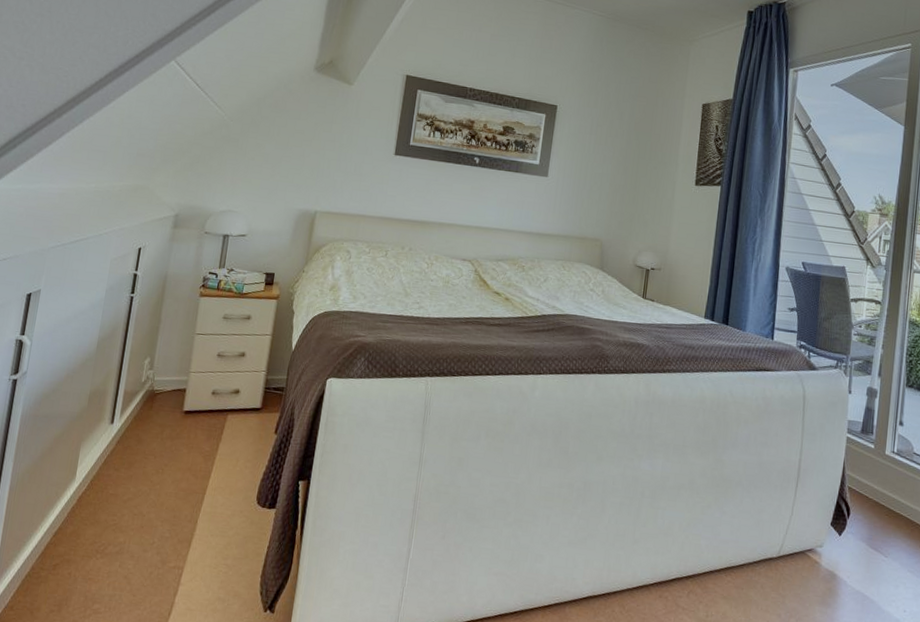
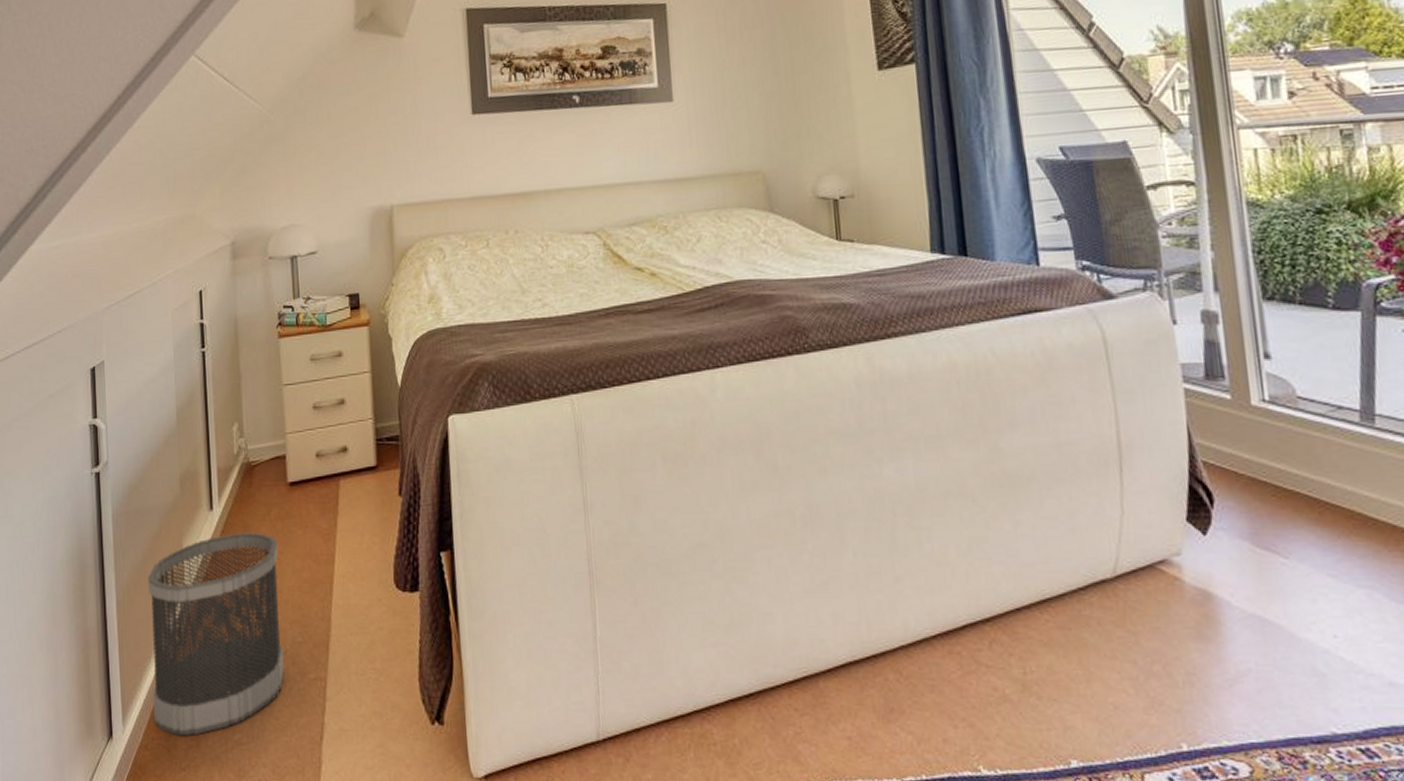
wastebasket: none [23,444,165,603] -> present [148,533,284,737]

